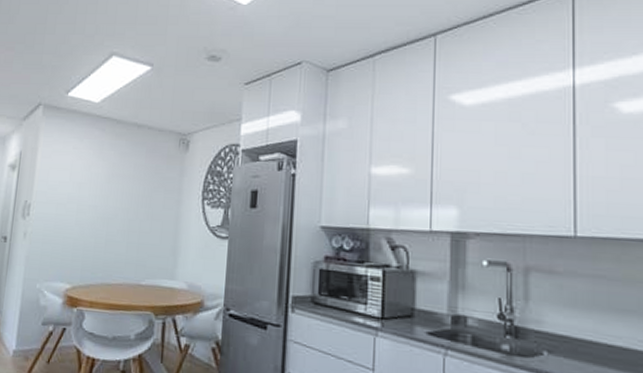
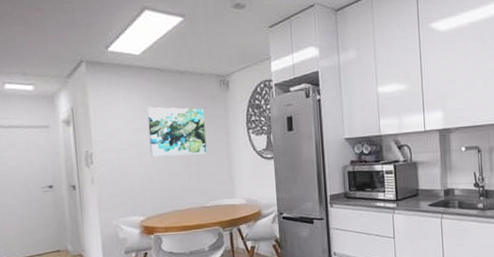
wall art: none [90,160,156,222] -> present [147,107,207,157]

